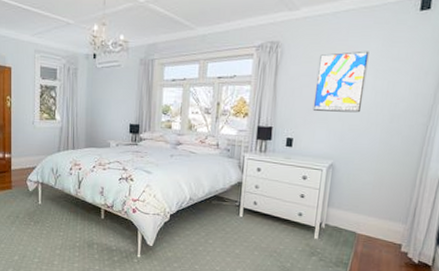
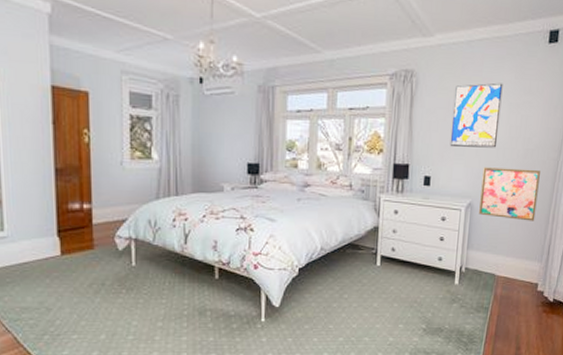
wall art: none [341,131,407,184] -> present [479,167,540,221]

